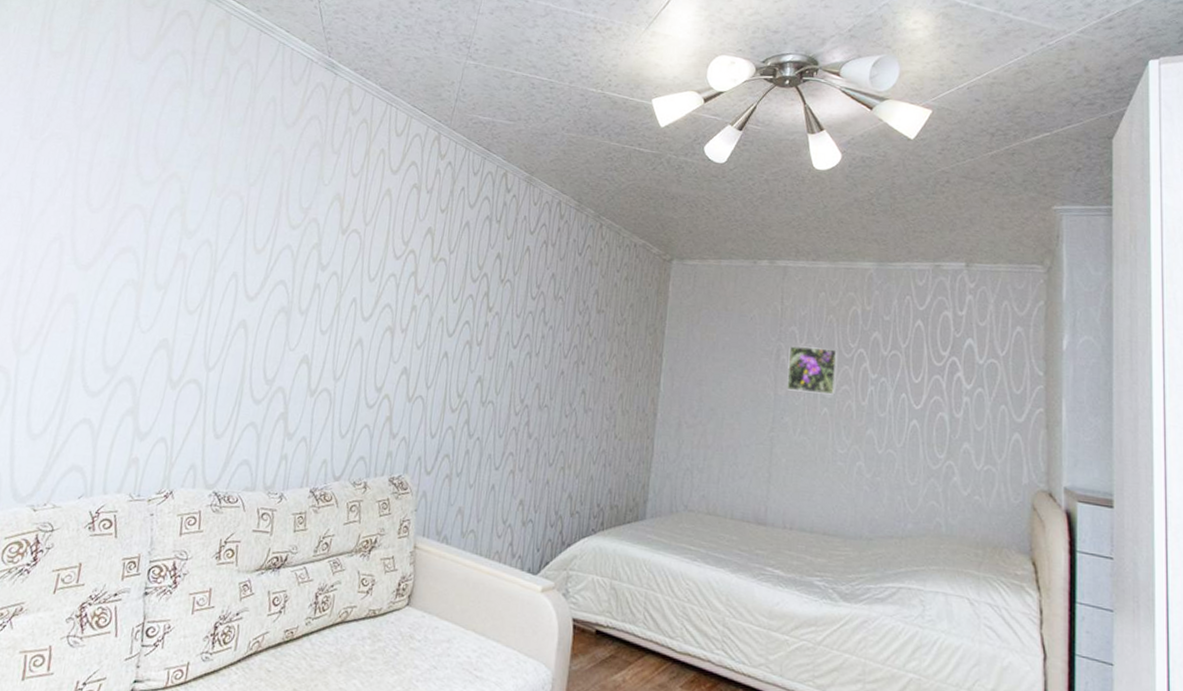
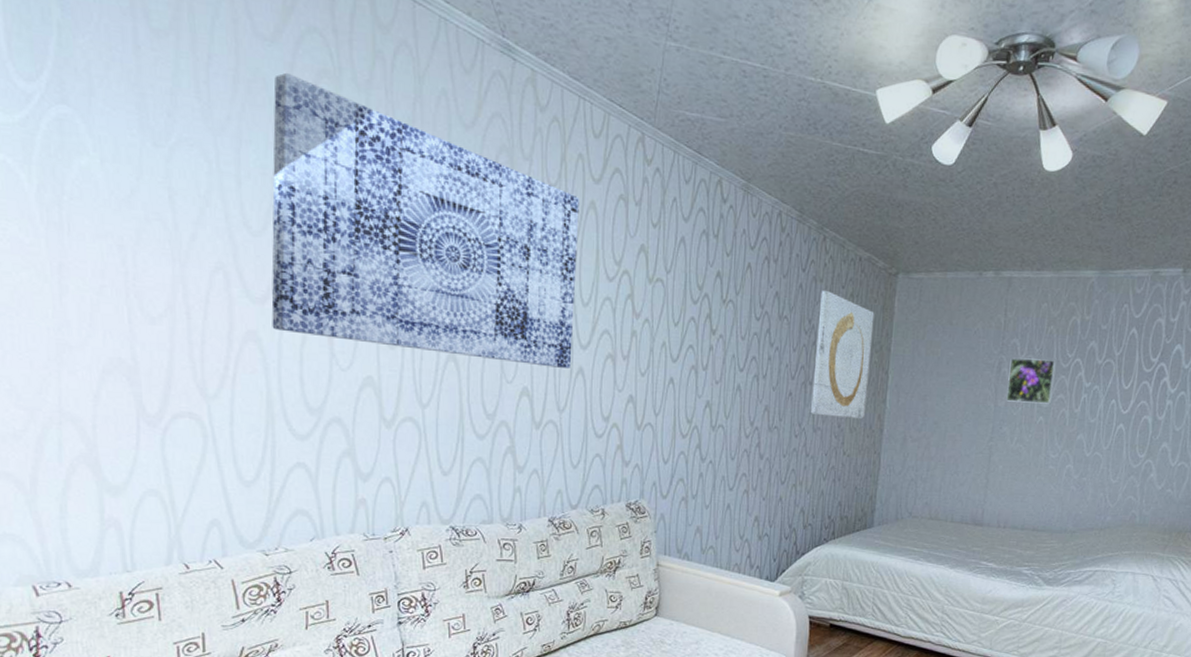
wall art: none [90,83,377,339] -> present [271,72,579,368]
wall art: none [582,273,649,403] -> present [811,290,875,420]

